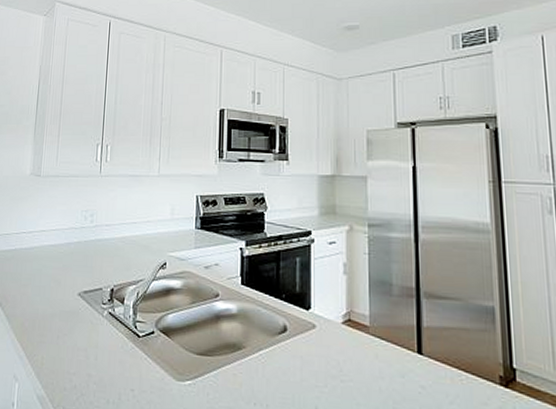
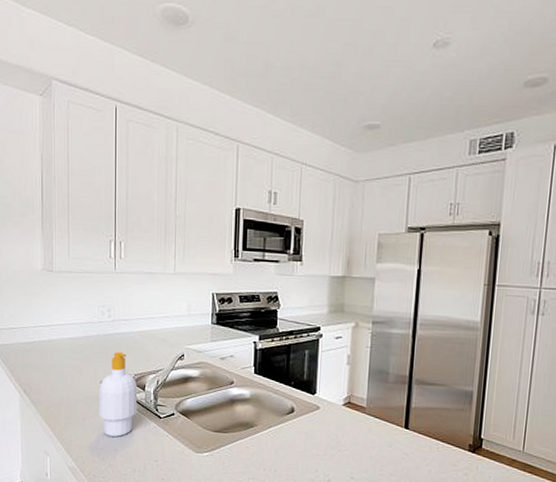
soap bottle: none [74,260,116,360] -> present [99,351,137,437]

